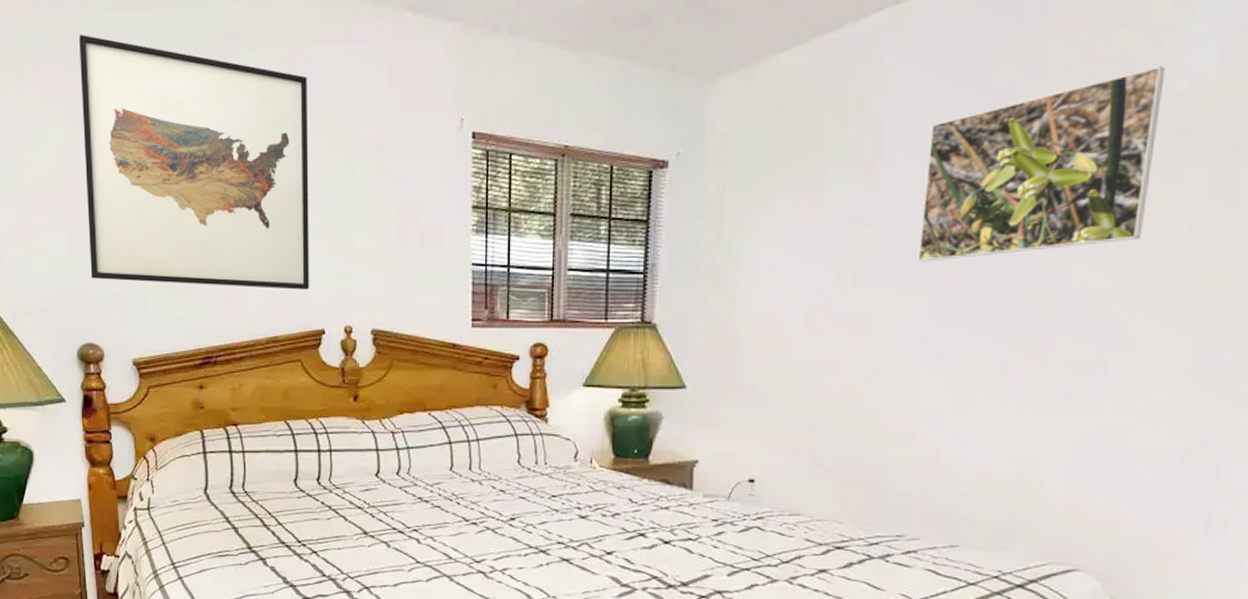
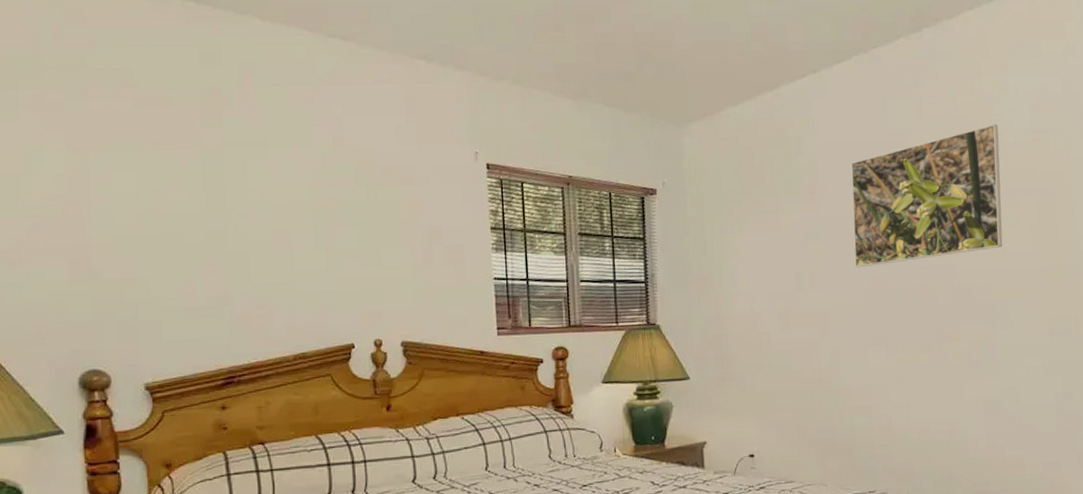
wall art: present [79,34,310,290] -> none [84,65,338,307]

